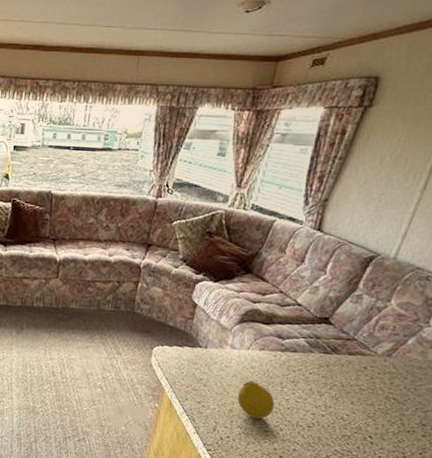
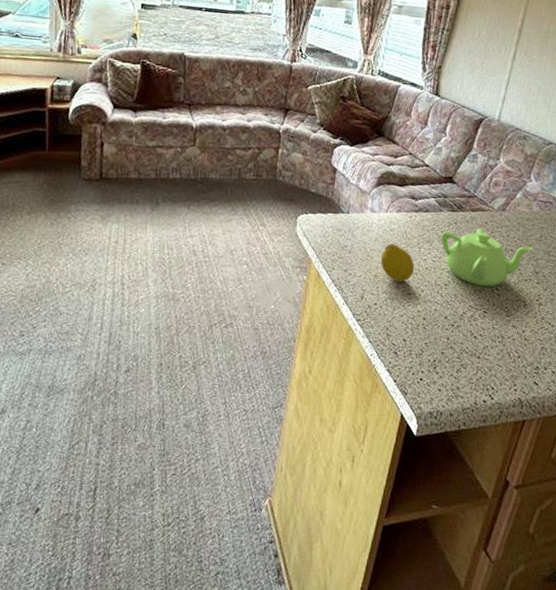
teapot: none [308,372,422,434] -> present [441,228,533,287]

